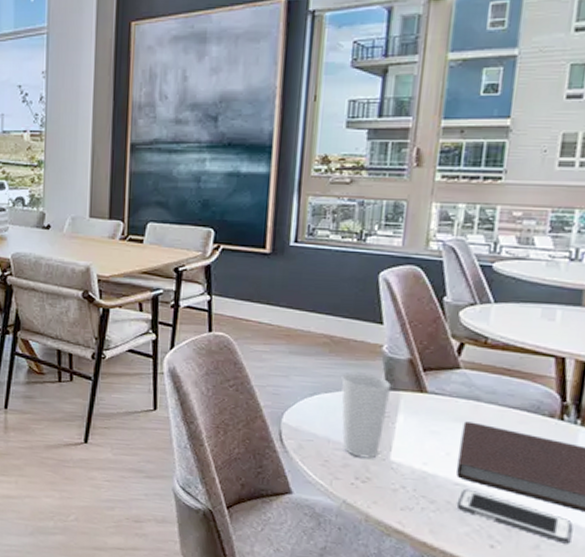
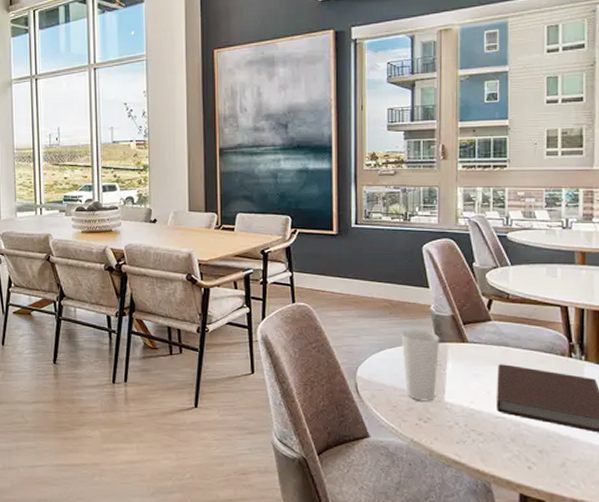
cell phone: present [456,488,573,544] -> none [499,420,588,460]

